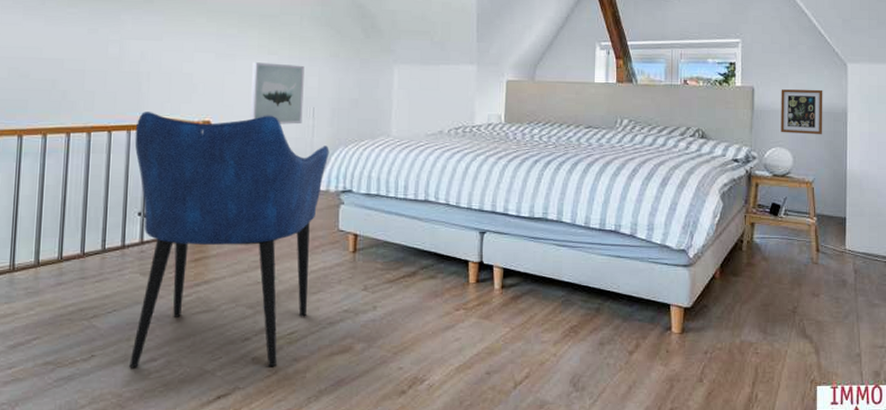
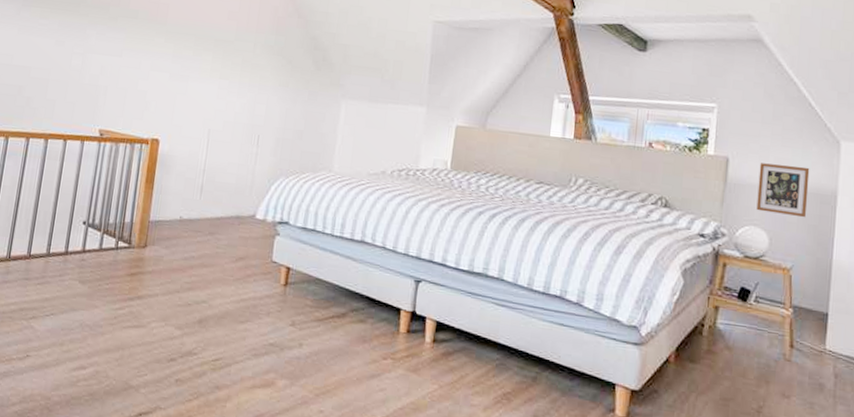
armchair: present [129,112,330,367] -> none [60,124,270,392]
wall art: present [250,62,305,125] -> none [197,85,254,151]

